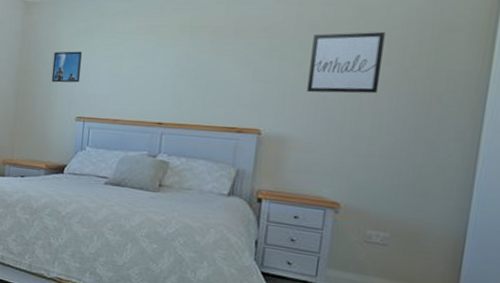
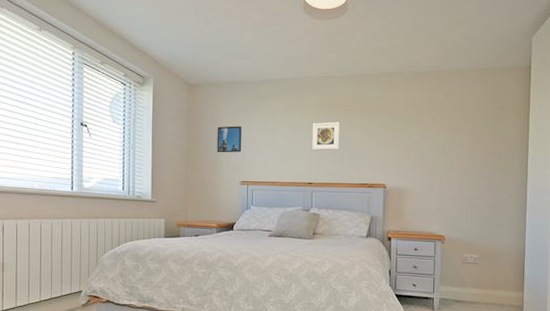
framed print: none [165,47,206,84] -> present [311,121,340,151]
wall art: present [306,32,385,94] -> none [415,109,463,155]

